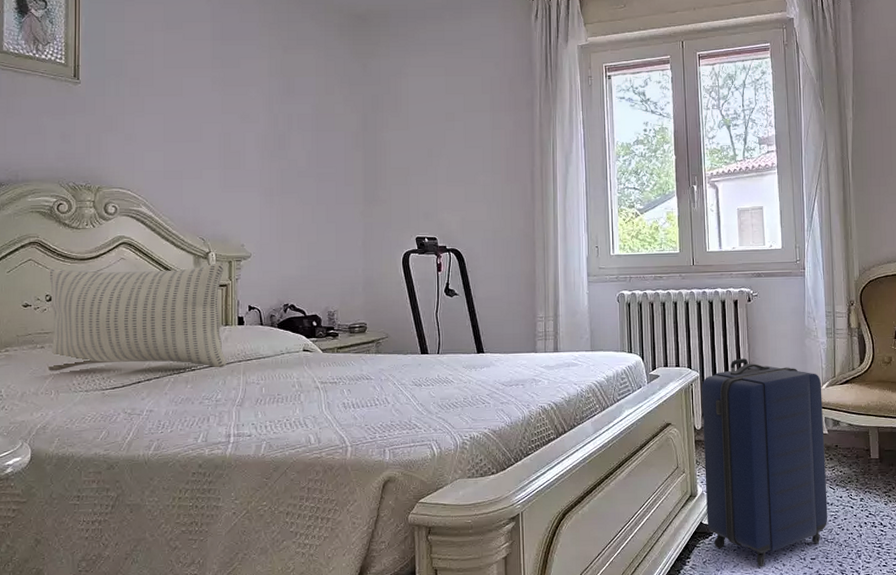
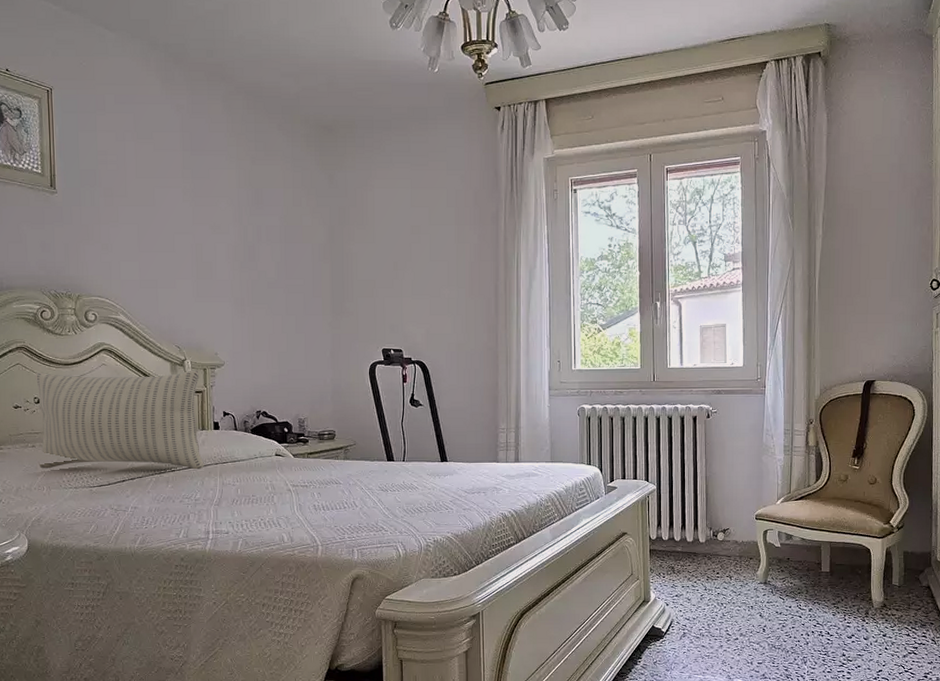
suitcase: present [701,358,828,567] -> none [658,473,777,668]

